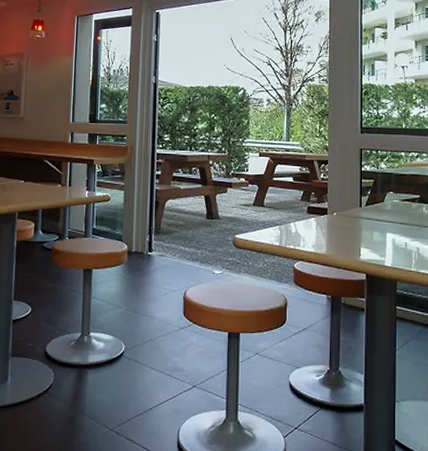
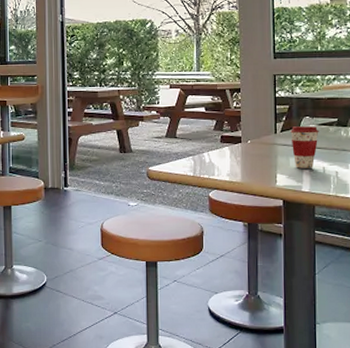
coffee cup: none [375,201,402,243] -> present [290,126,319,169]

